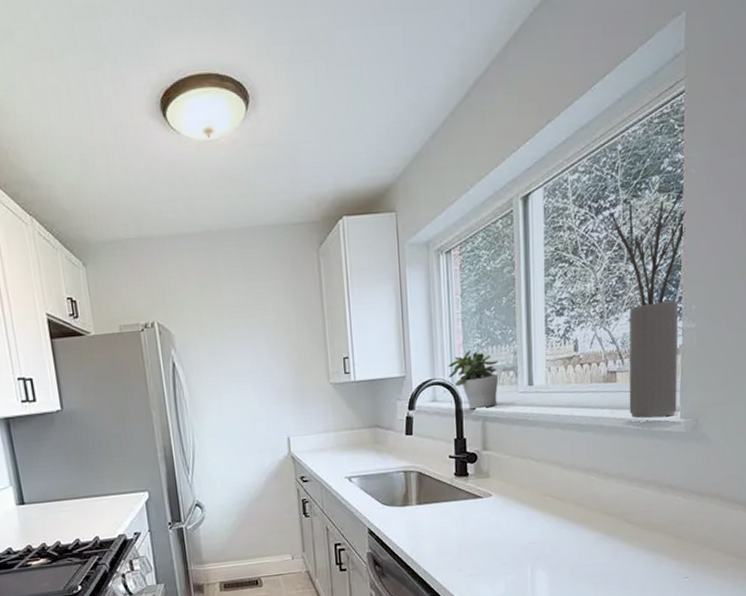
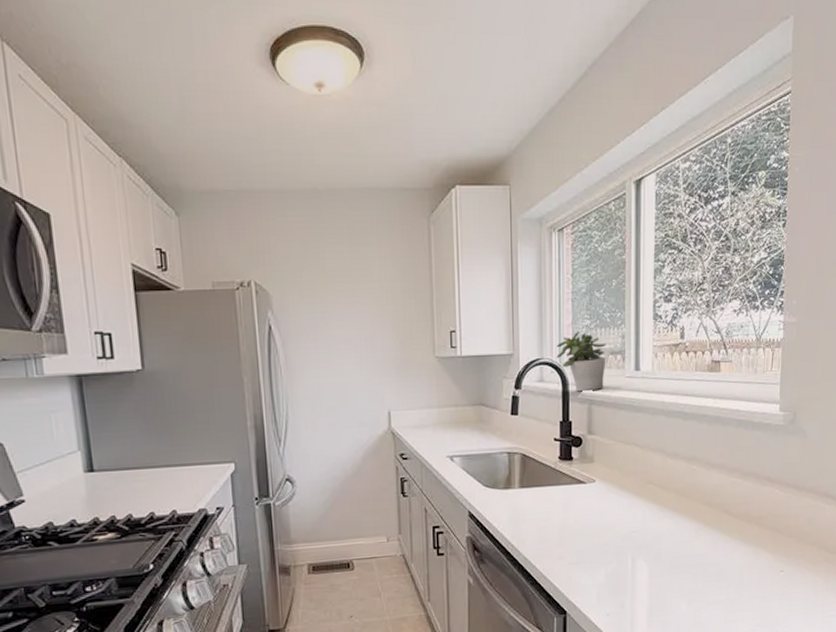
vase: present [610,188,685,419] -> none [718,186,789,410]

